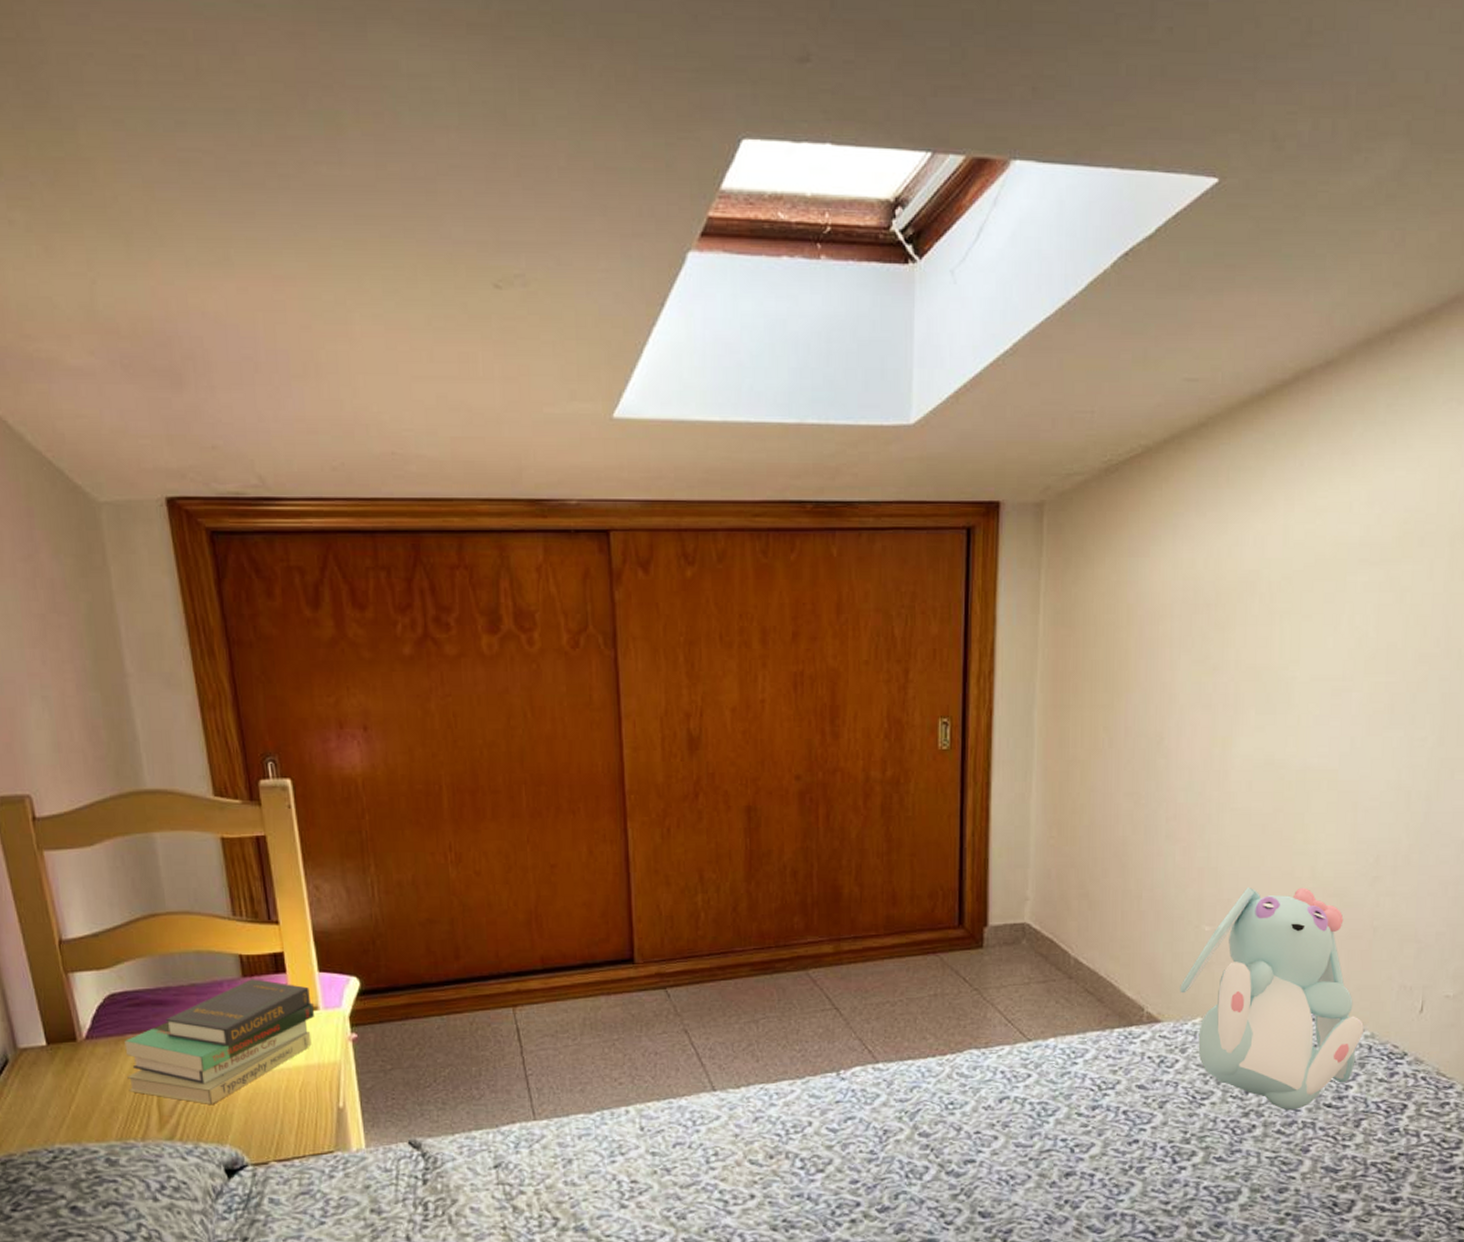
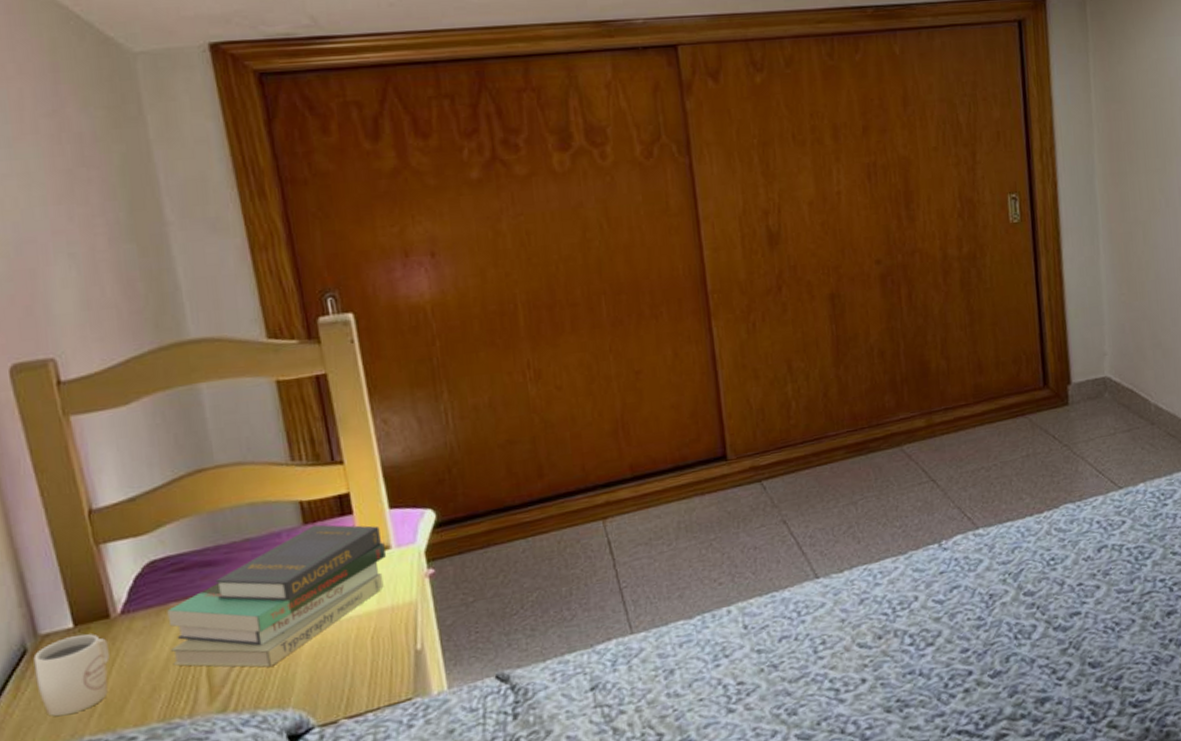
mug: none [13,1052,76,1123] -> present [33,633,110,717]

